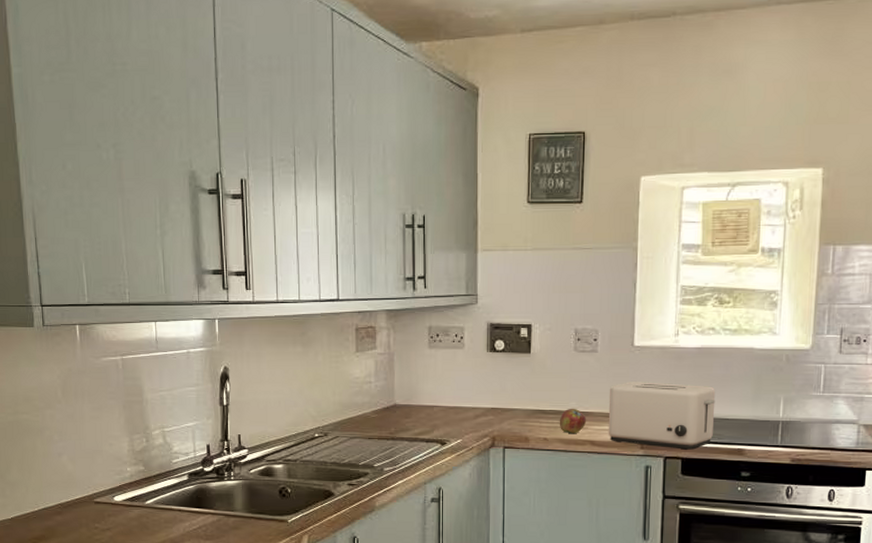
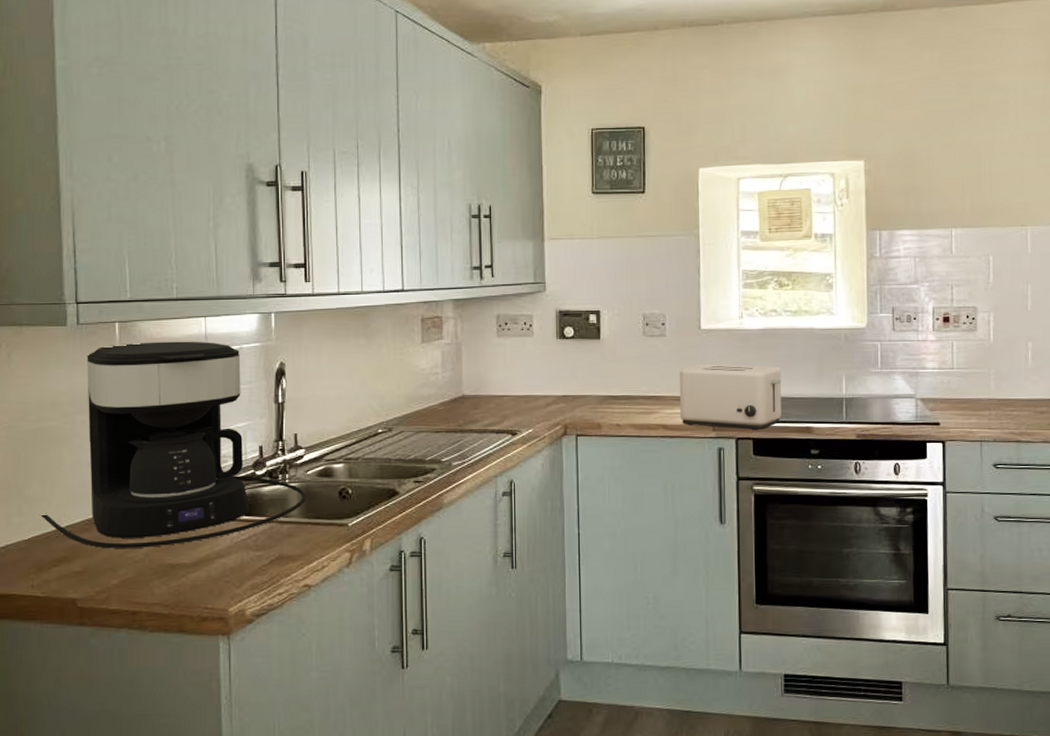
coffee maker: none [19,344,250,532] -> present [39,341,306,549]
fruit: present [559,408,587,434] -> none [631,392,659,419]

